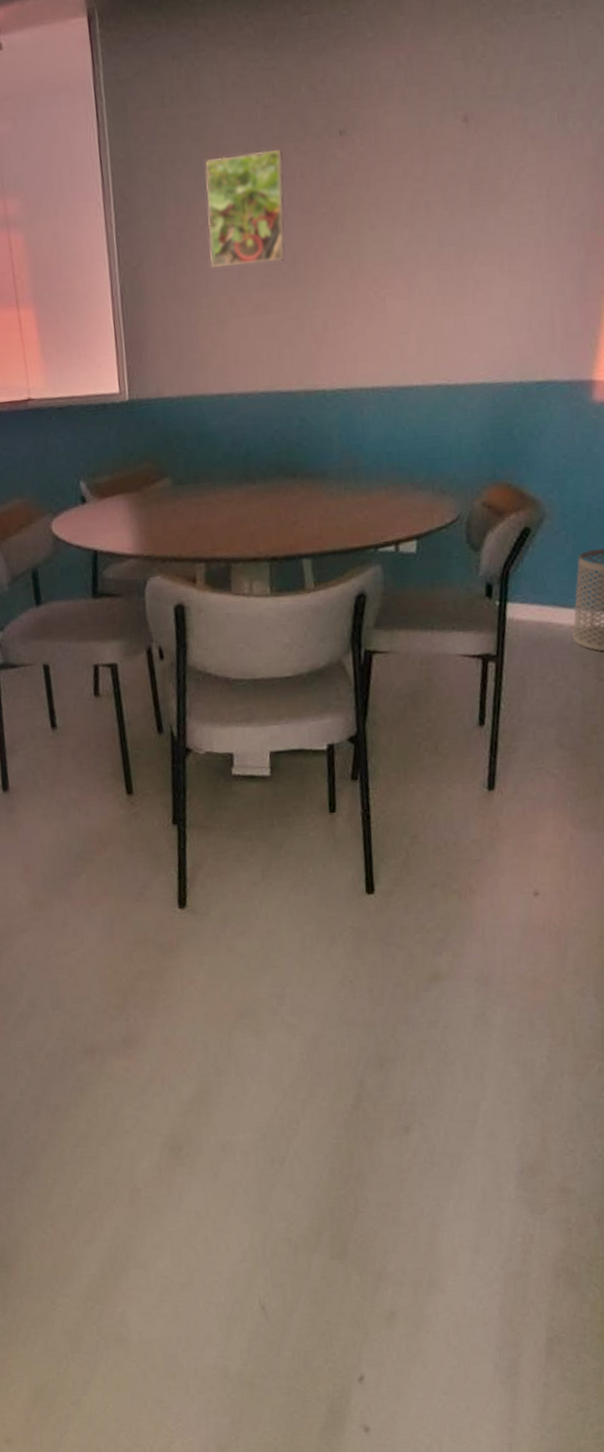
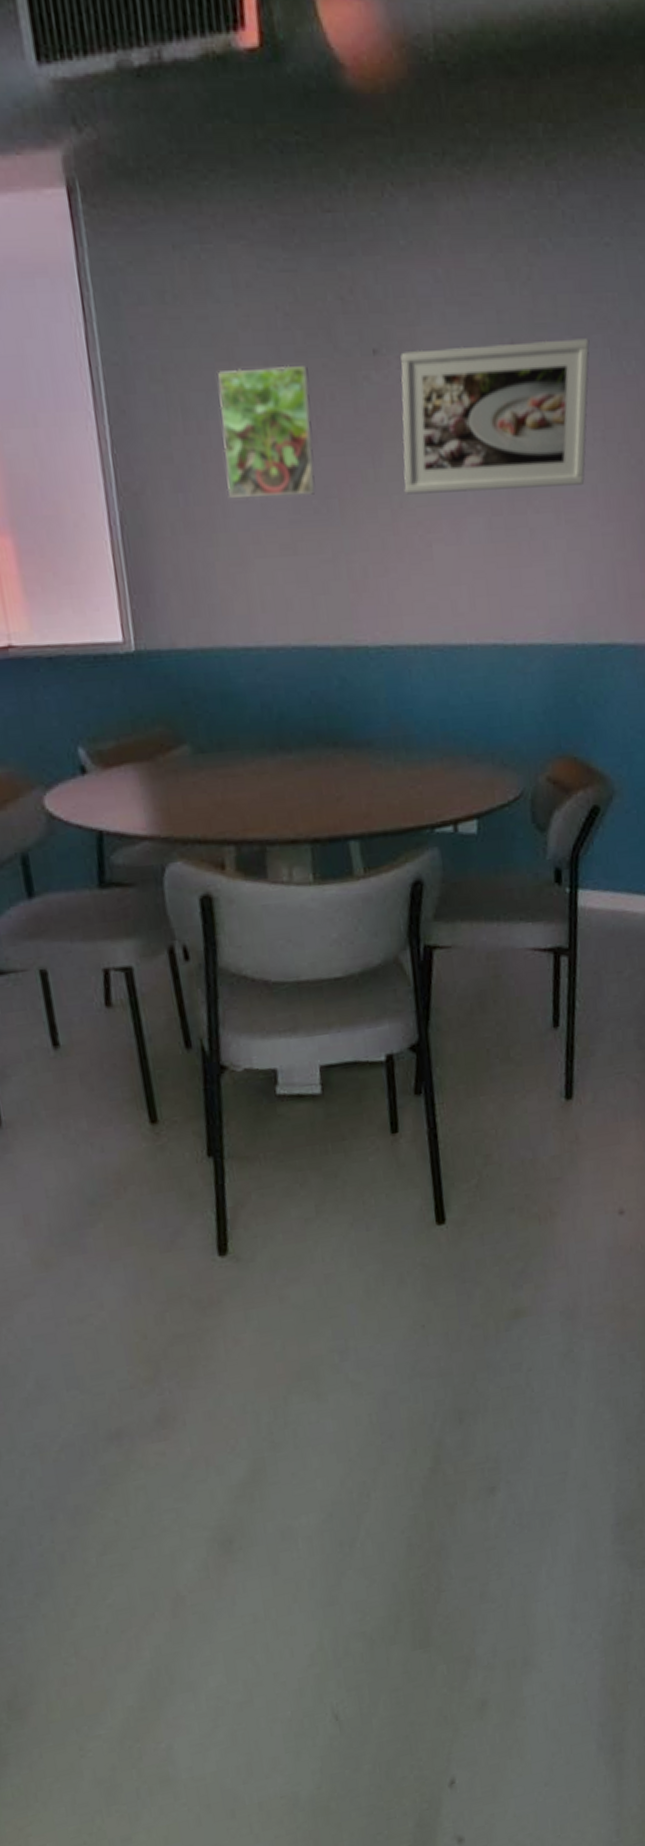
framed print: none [362,105,538,256] -> present [400,338,590,495]

